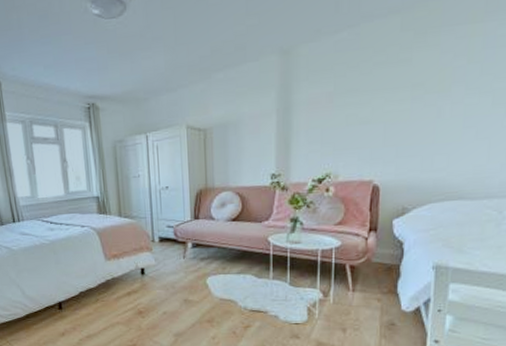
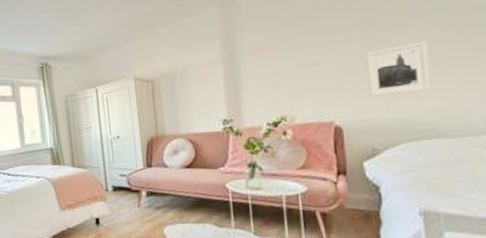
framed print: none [408,105,466,158] -> present [365,41,430,97]

